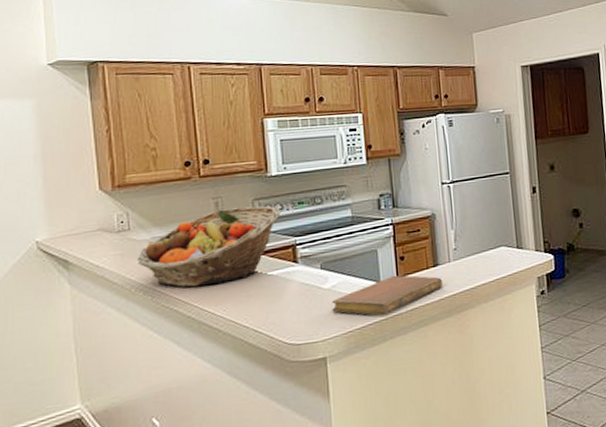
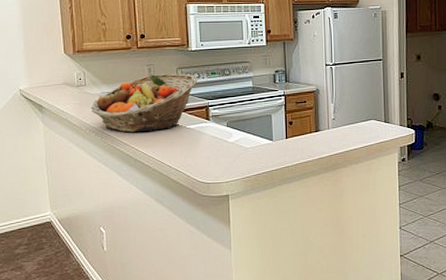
notebook: present [331,275,443,316] -> none [234,136,323,167]

